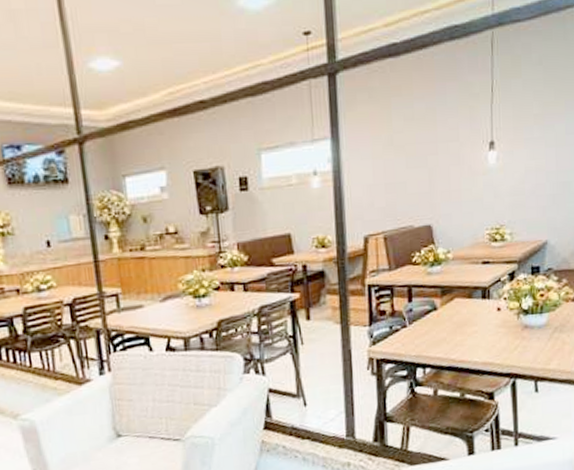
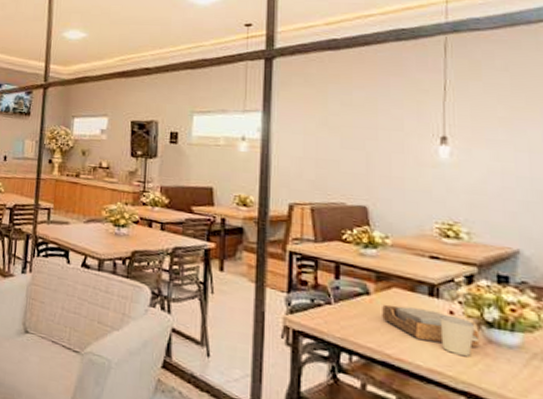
napkin holder: none [447,311,519,340] -> present [382,304,480,348]
cup: none [490,312,519,345] -> present [439,315,480,357]

